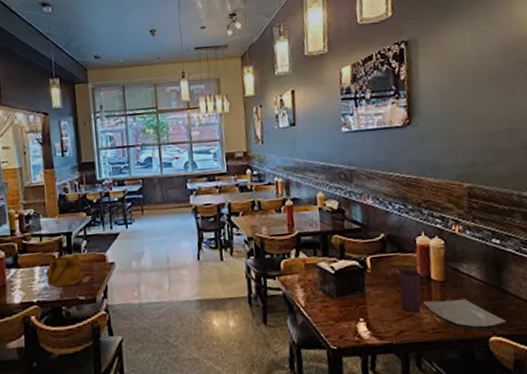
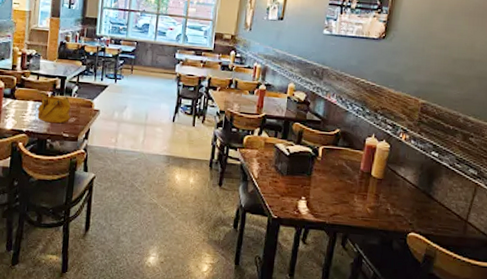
cup: present [398,264,422,312] -> none [340,161,364,200]
plate: present [422,299,507,329] -> none [359,193,427,225]

